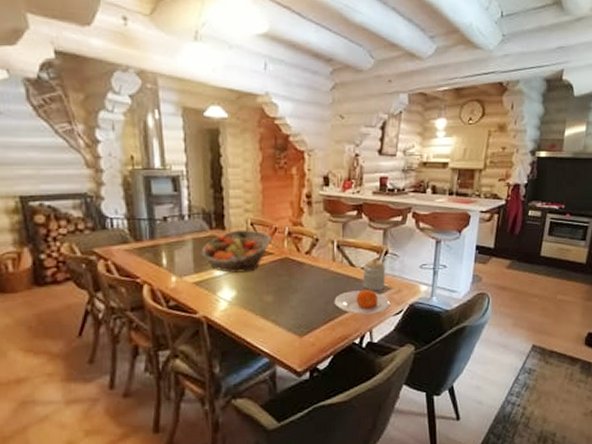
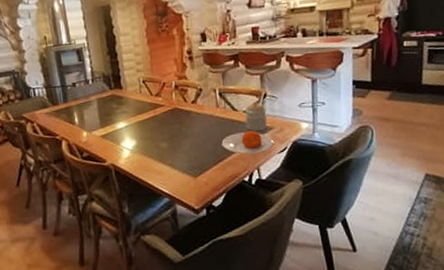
fruit basket: present [201,229,271,273] -> none [104,86,161,126]

